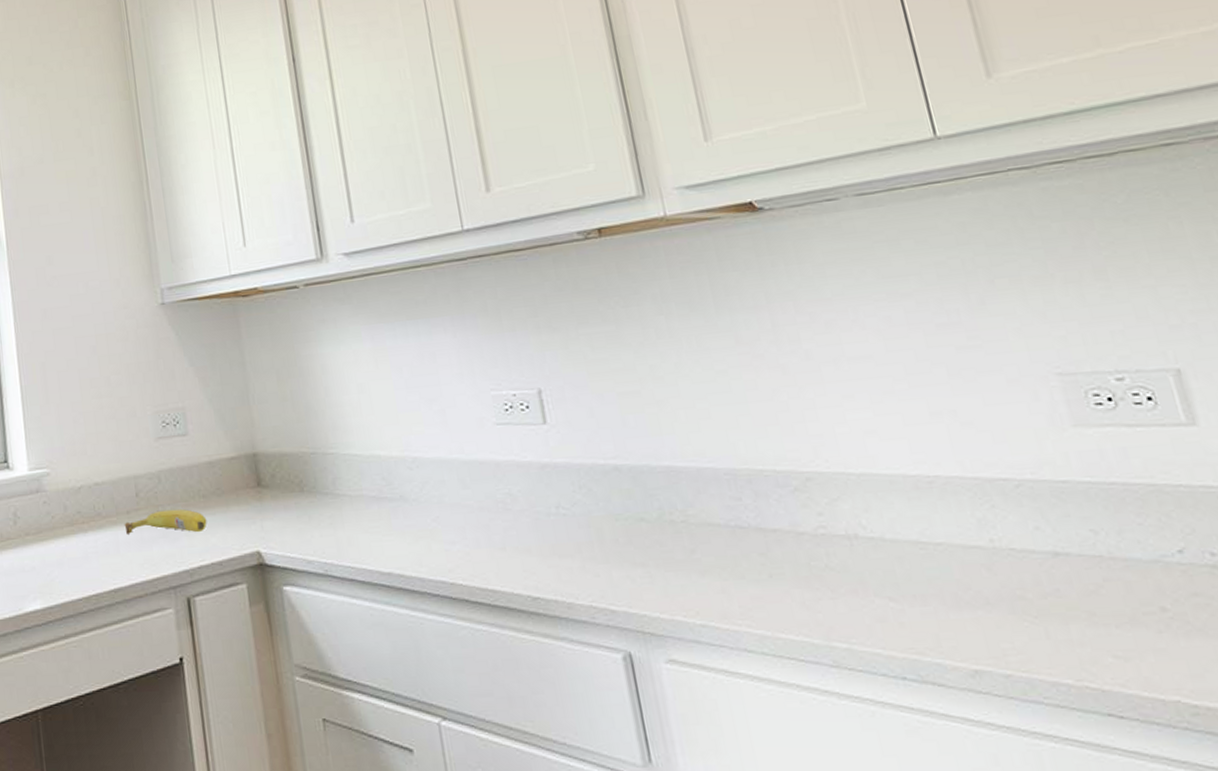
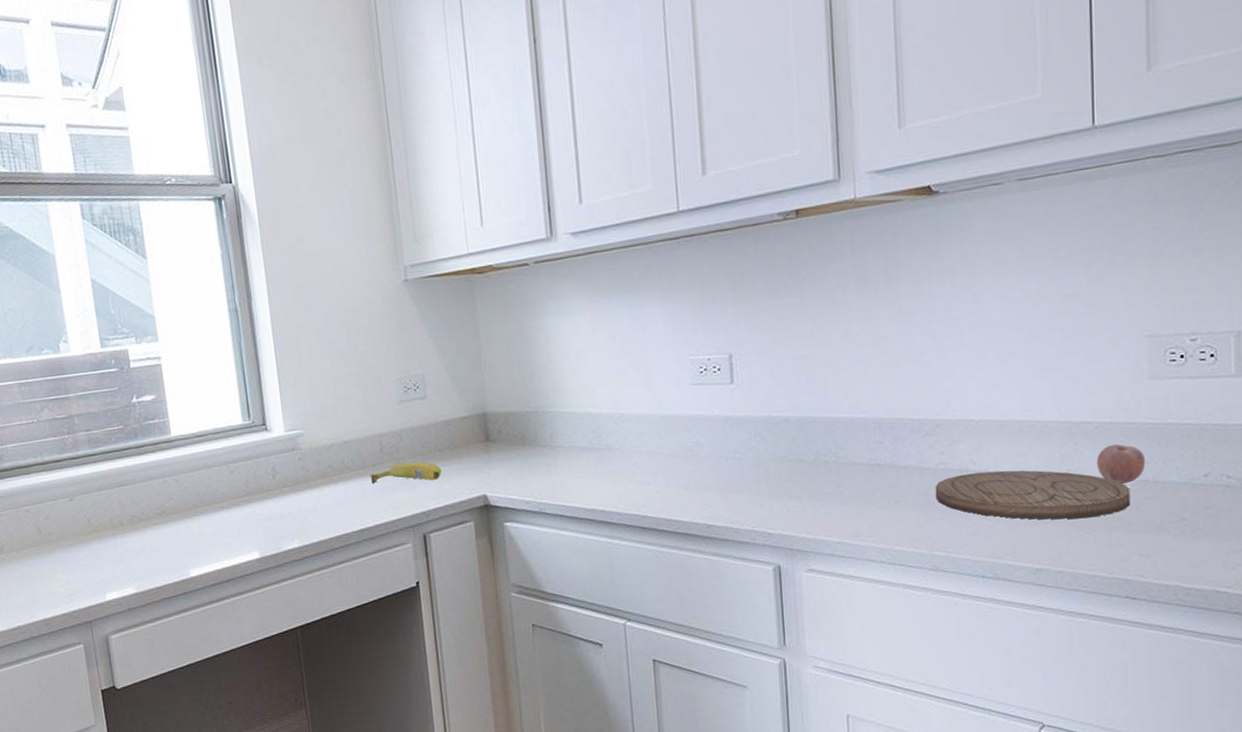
cutting board: none [817,538,1086,605] -> present [935,470,1131,520]
fruit: none [1025,507,1095,561] -> present [1096,444,1146,485]

